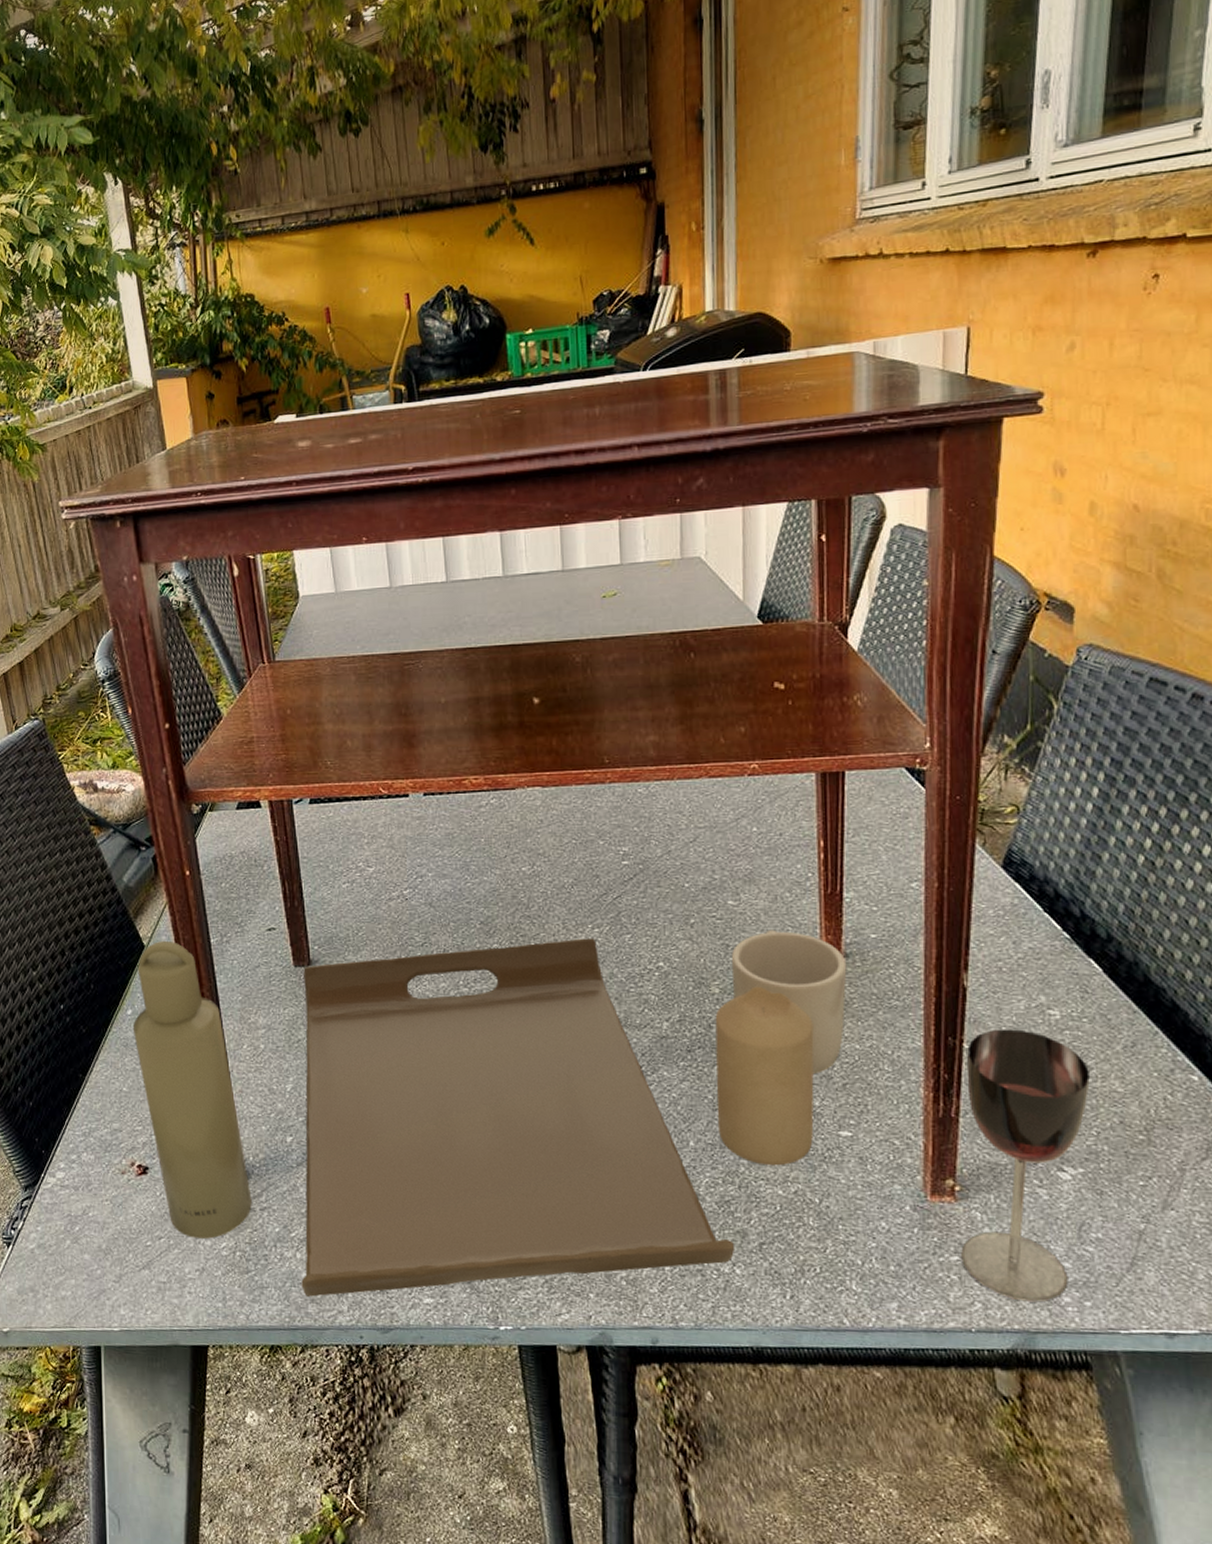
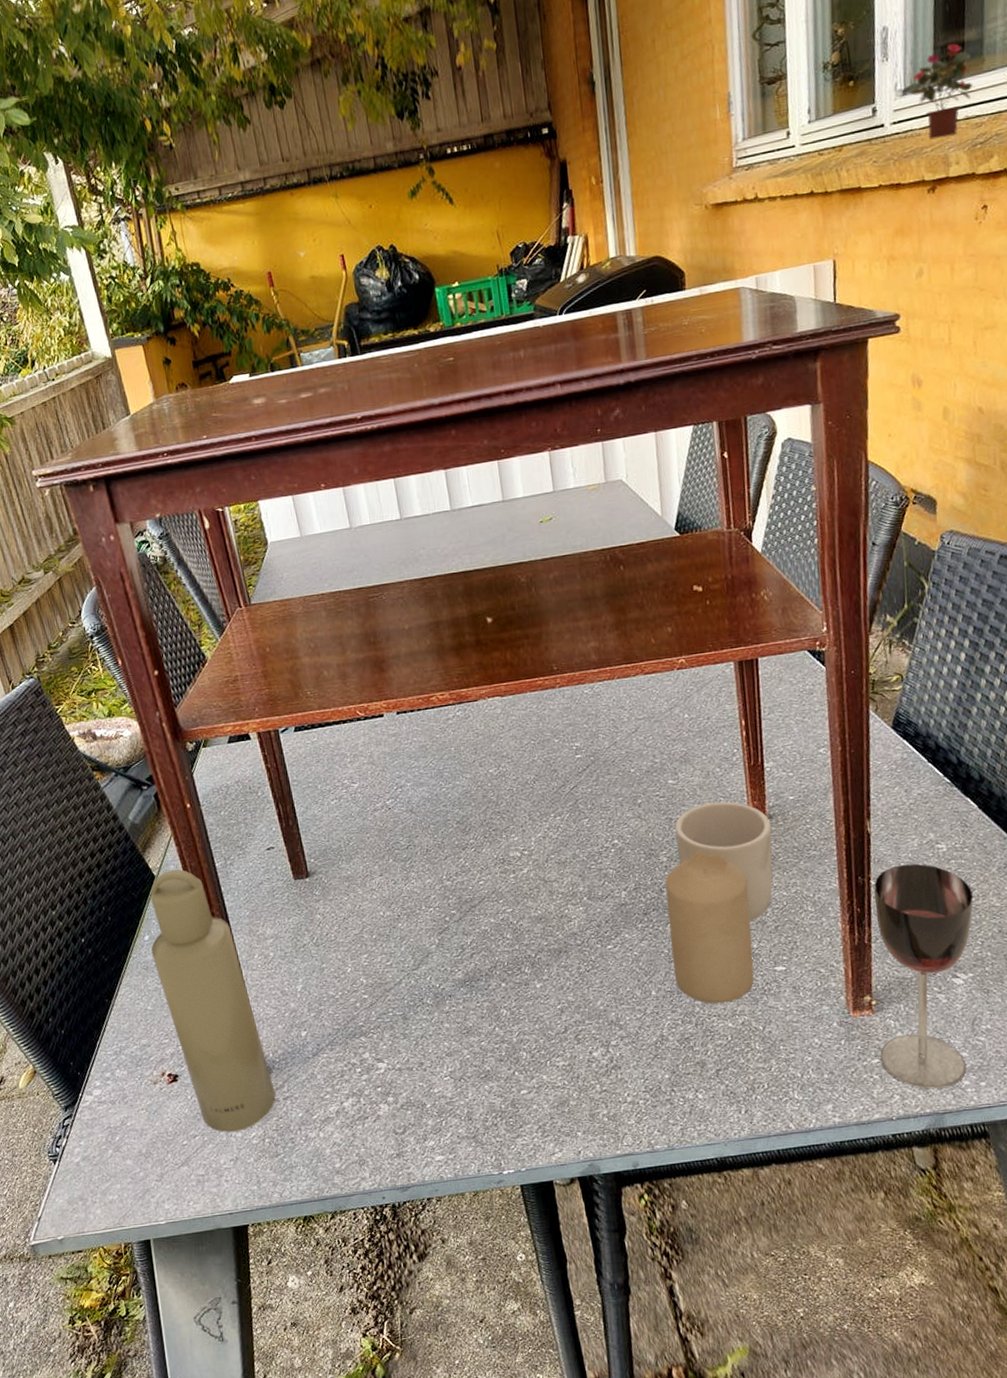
serving tray: present [301,938,736,1297] -> none [303,825,697,1169]
potted flower: none [1062,91,1153,198] -> present [901,43,975,140]

